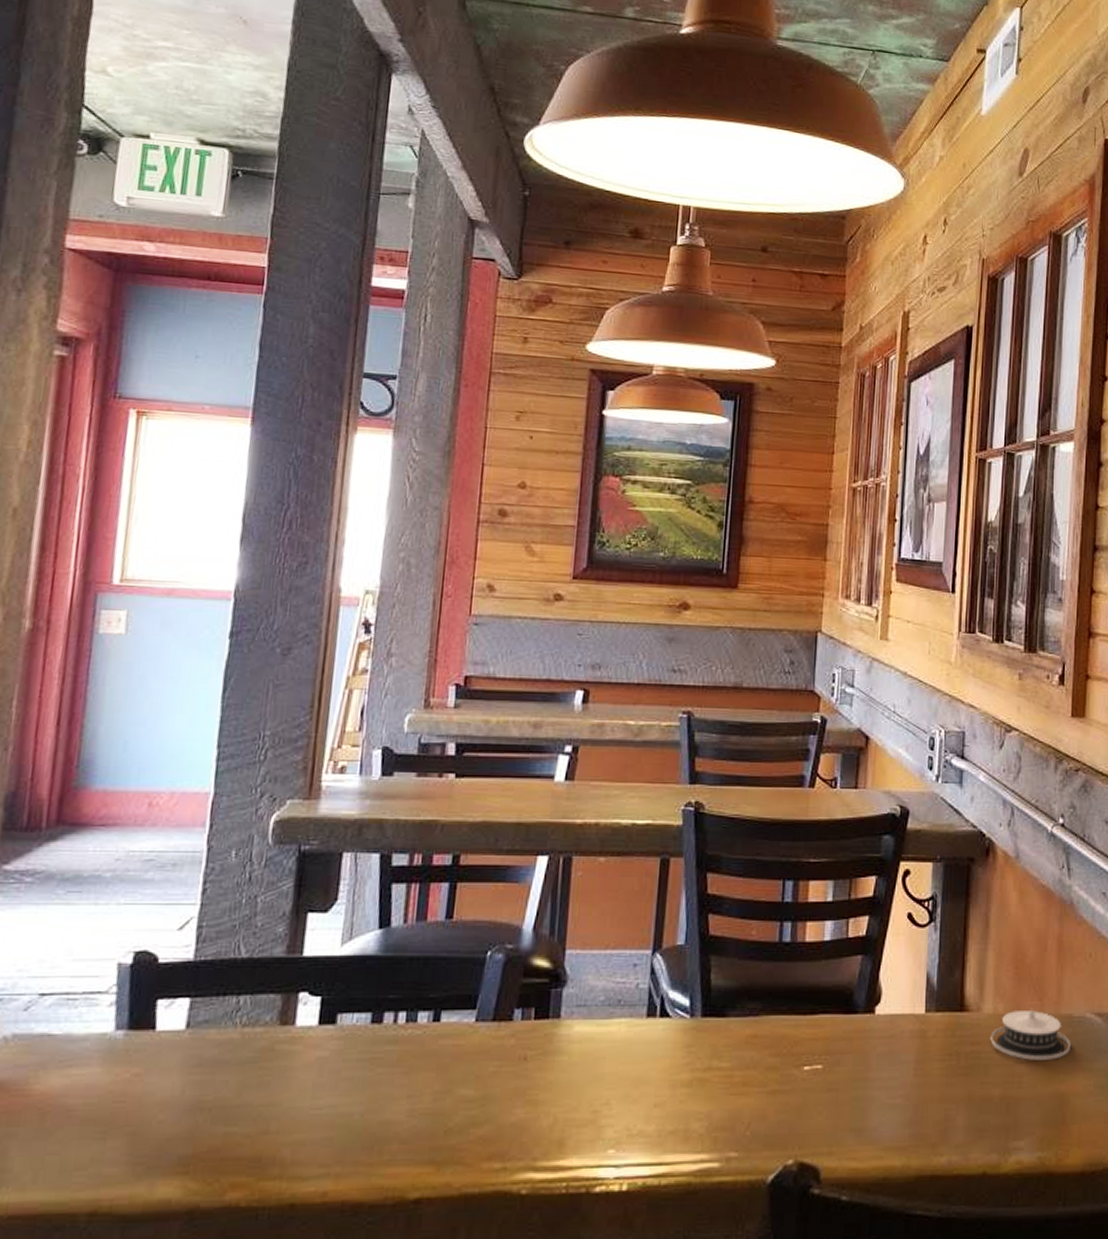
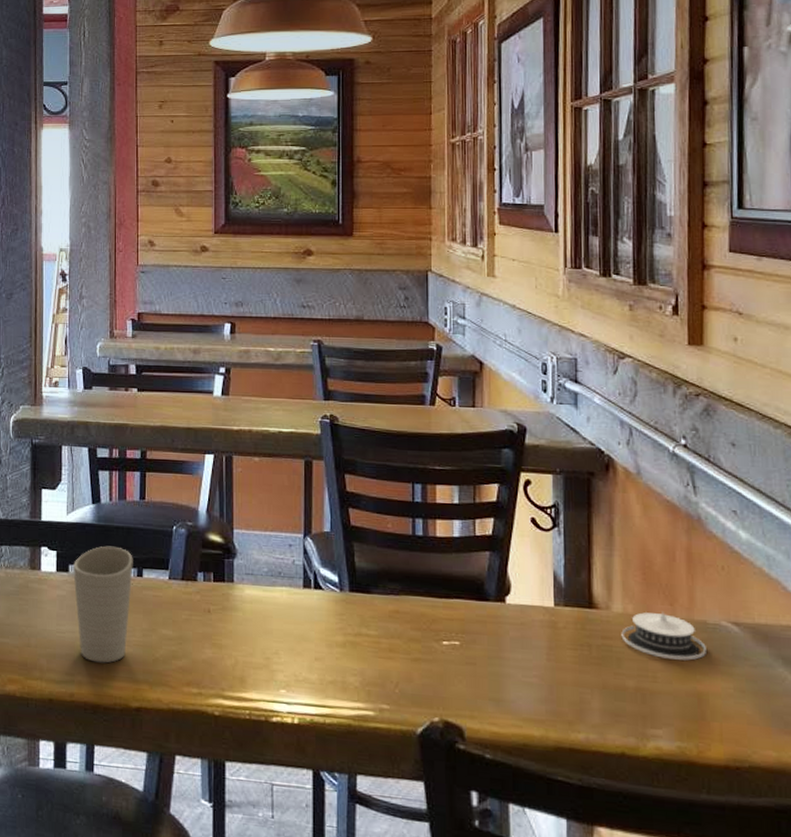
cup: none [341,984,430,1145] -> present [73,546,133,663]

